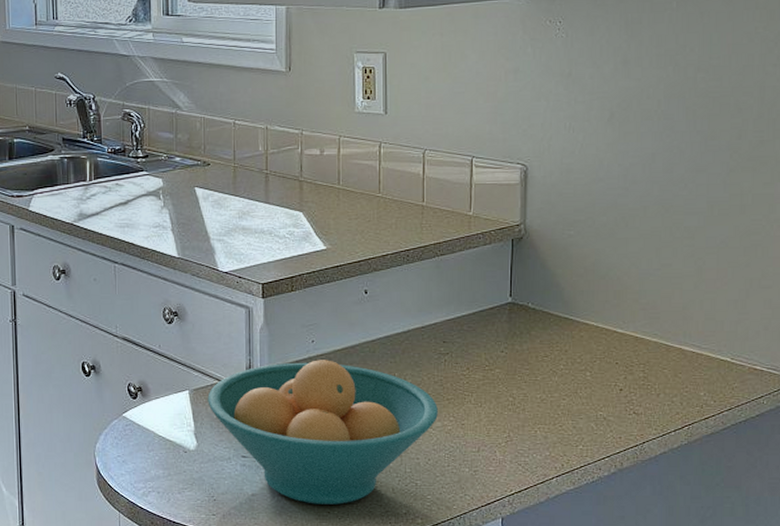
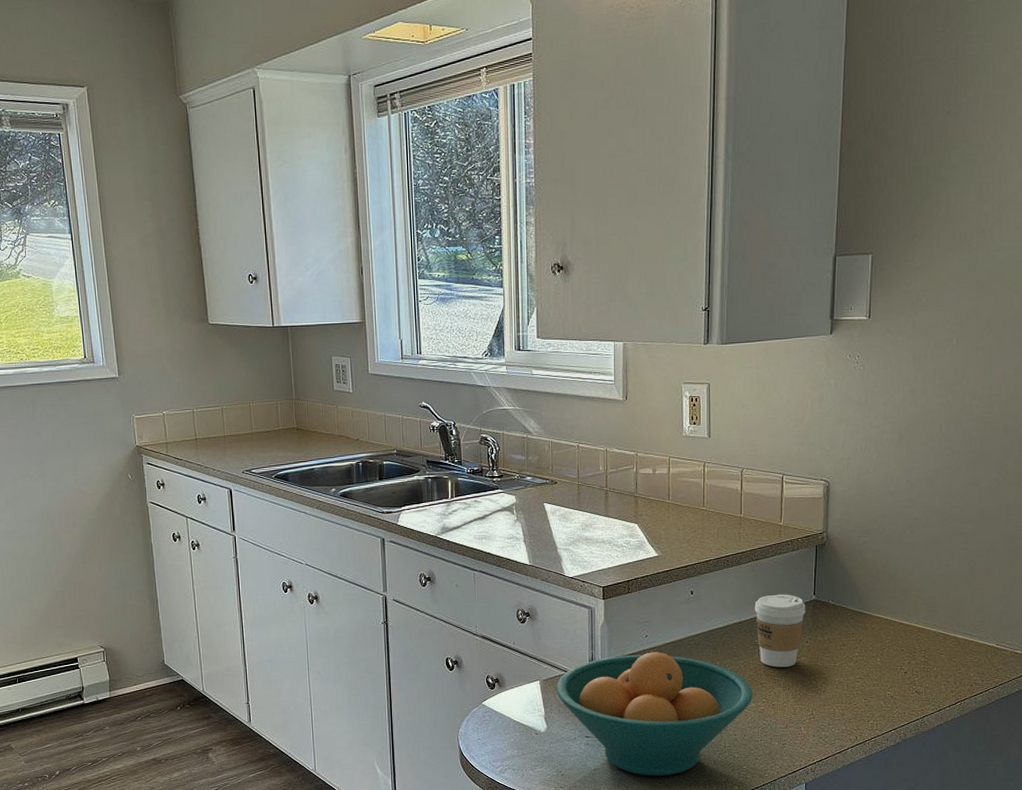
coffee cup: none [439,295,501,381] -> present [754,594,806,668]

